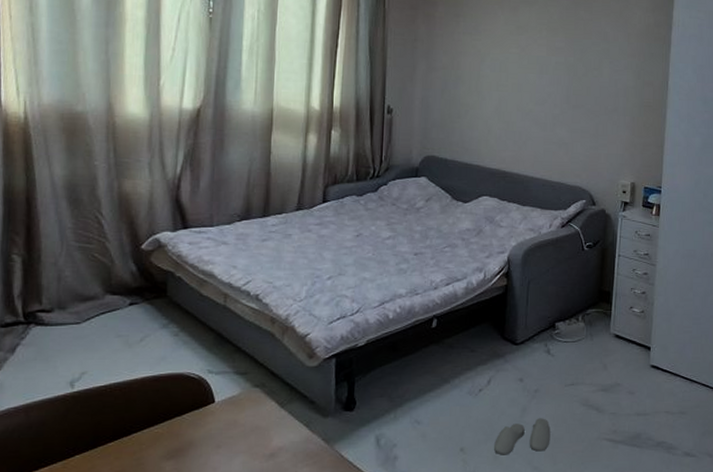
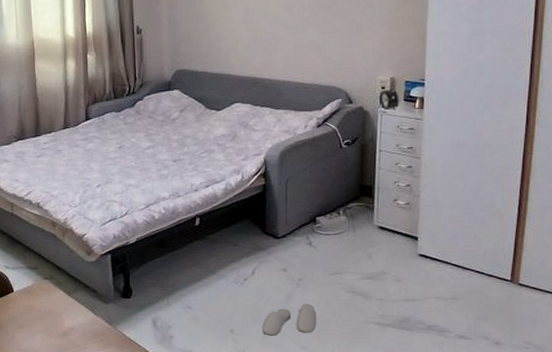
alarm clock: none [620,193,638,214] -> present [379,88,399,110]

